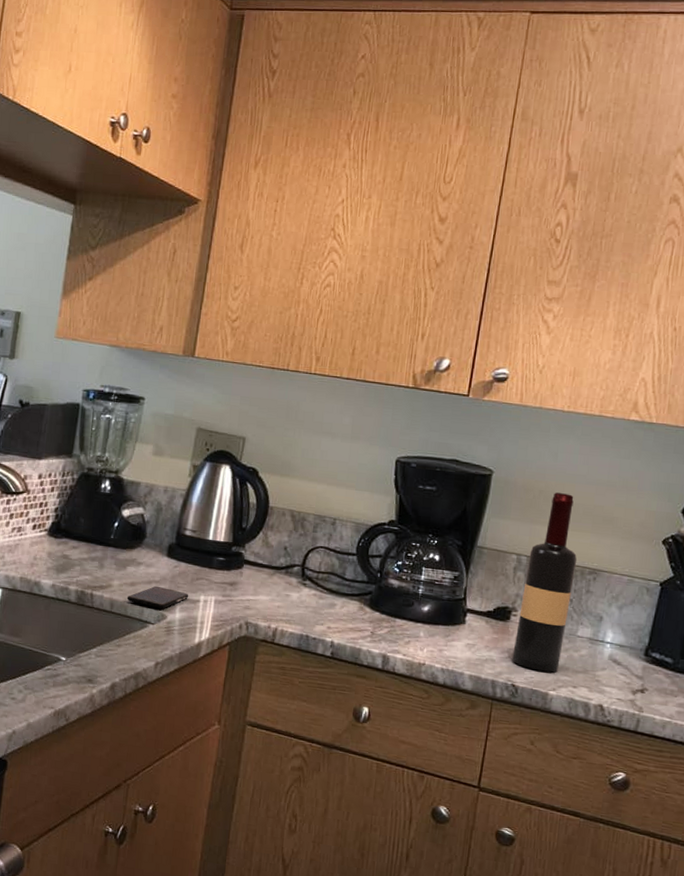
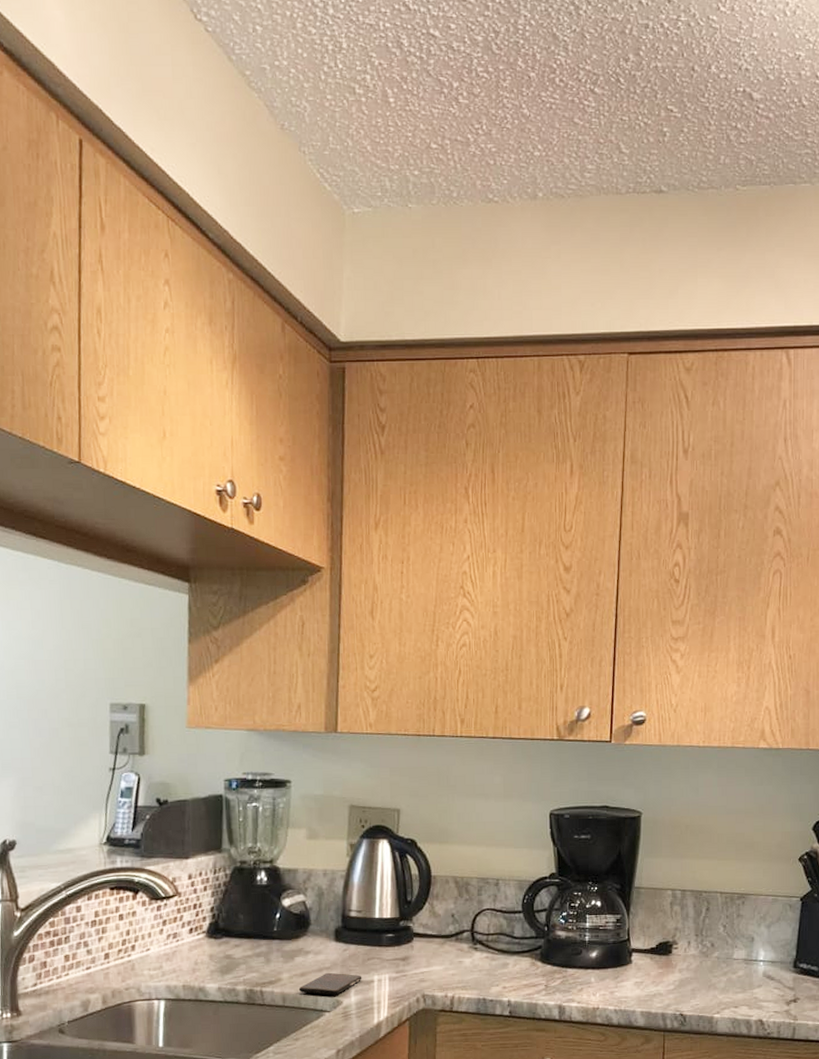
wine bottle: present [512,492,577,673] -> none [678,825,726,997]

